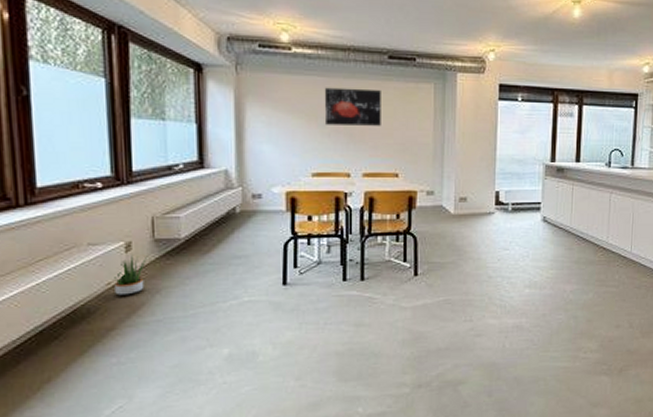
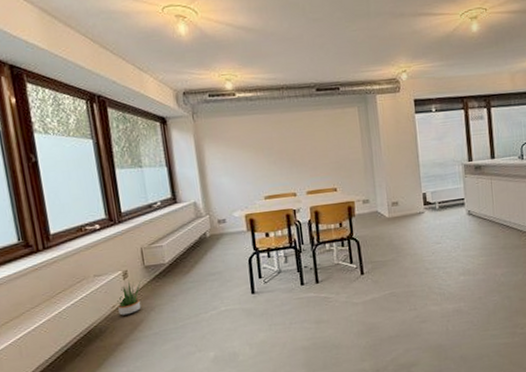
wall art: present [324,87,381,126] -> none [266,119,317,154]

